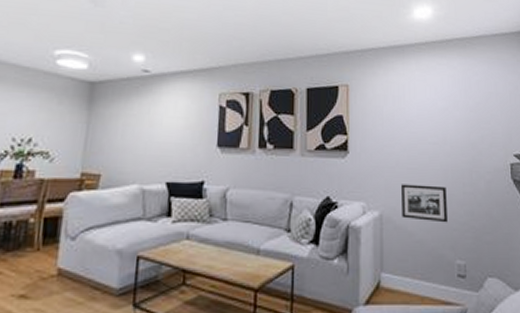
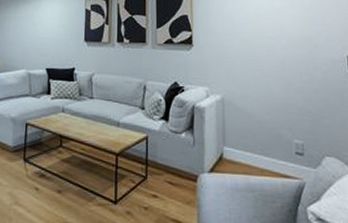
picture frame: present [401,184,448,223] -> none [241,72,285,107]

